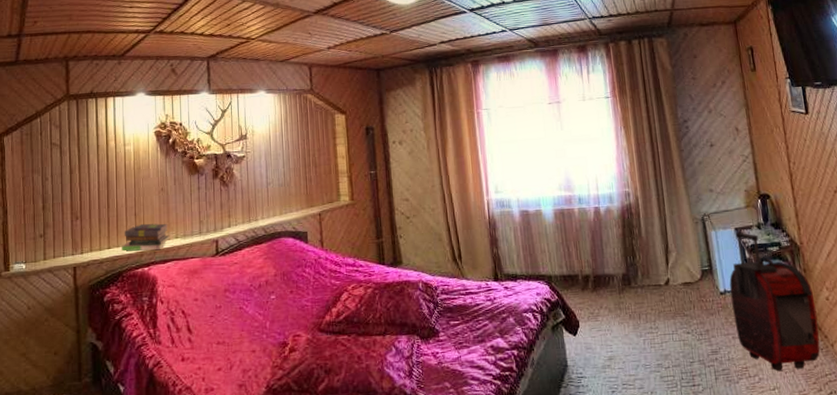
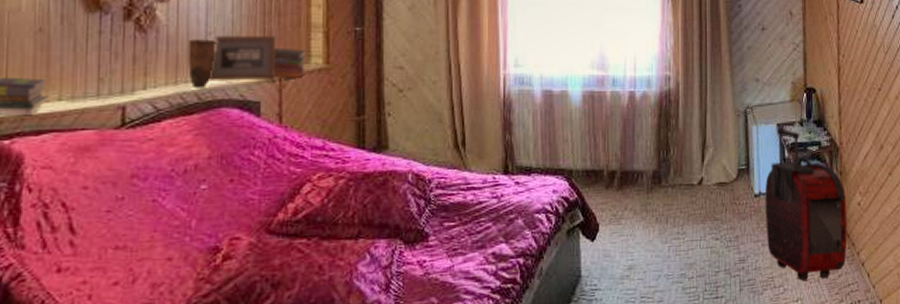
vase: none [256,188,274,225] -> present [188,39,216,90]
picture frame: none [271,181,317,219] -> present [208,35,277,82]
books: none [314,190,337,214] -> present [274,47,306,79]

